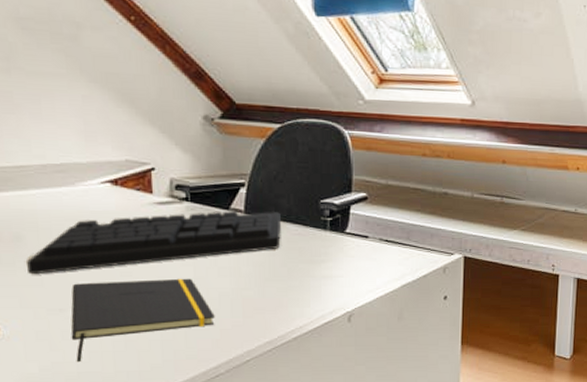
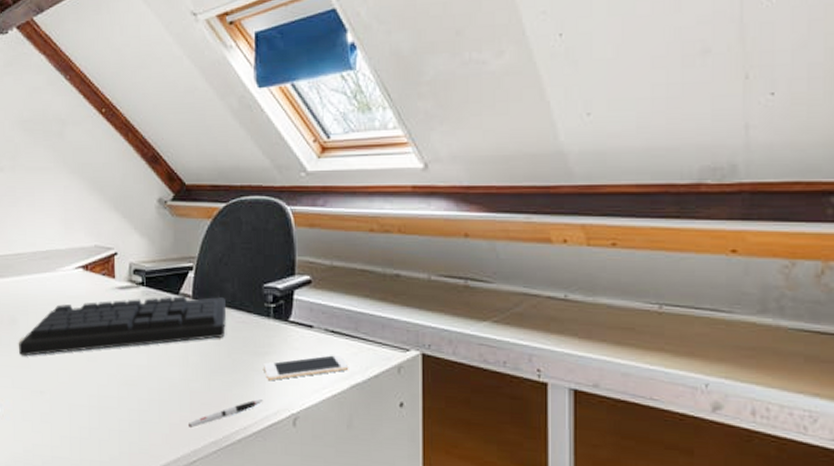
notepad: present [71,278,215,363] -> none [48,366,165,447]
pen: none [240,302,319,332] -> present [187,399,263,429]
cell phone: none [320,259,401,285] -> present [264,354,349,381]

